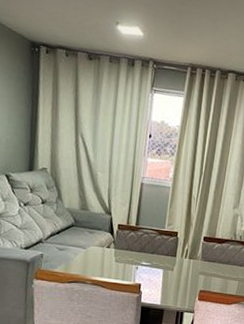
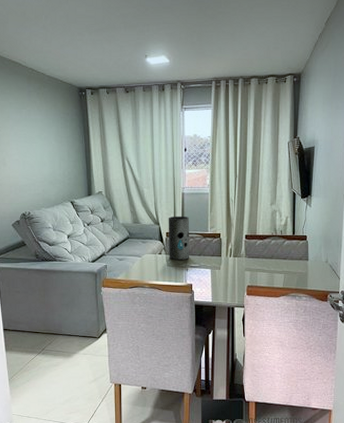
vase: none [118,207,146,257] -> present [168,215,190,260]

